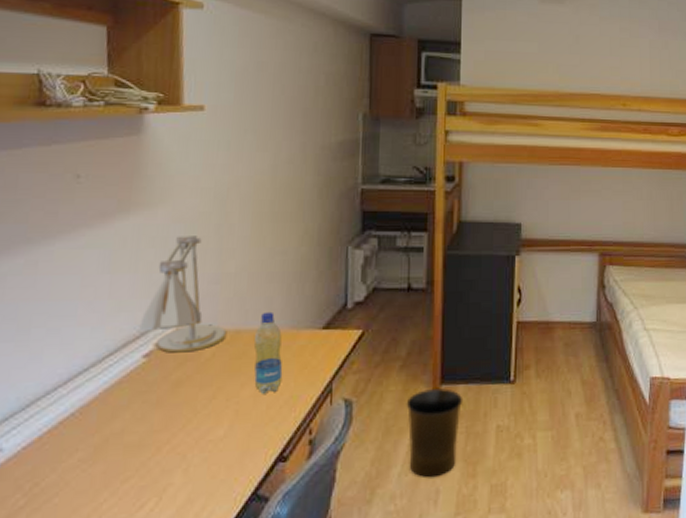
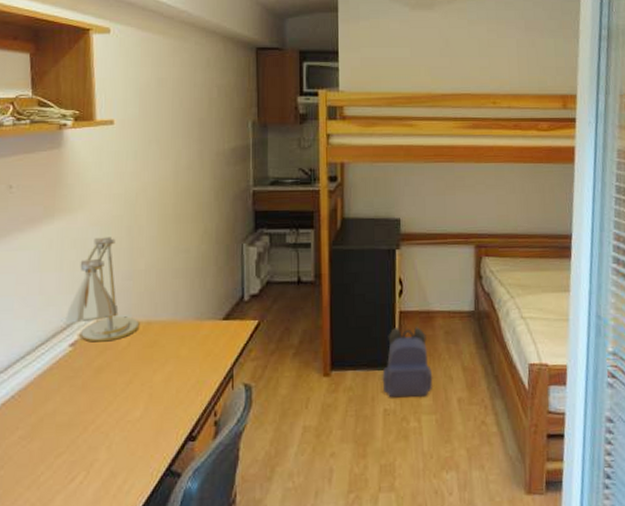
bottle: present [253,311,283,394] -> none [163,304,189,379]
waste bin: present [406,388,463,477] -> none [300,374,352,457]
backpack: none [496,337,550,414] -> present [382,326,433,398]

